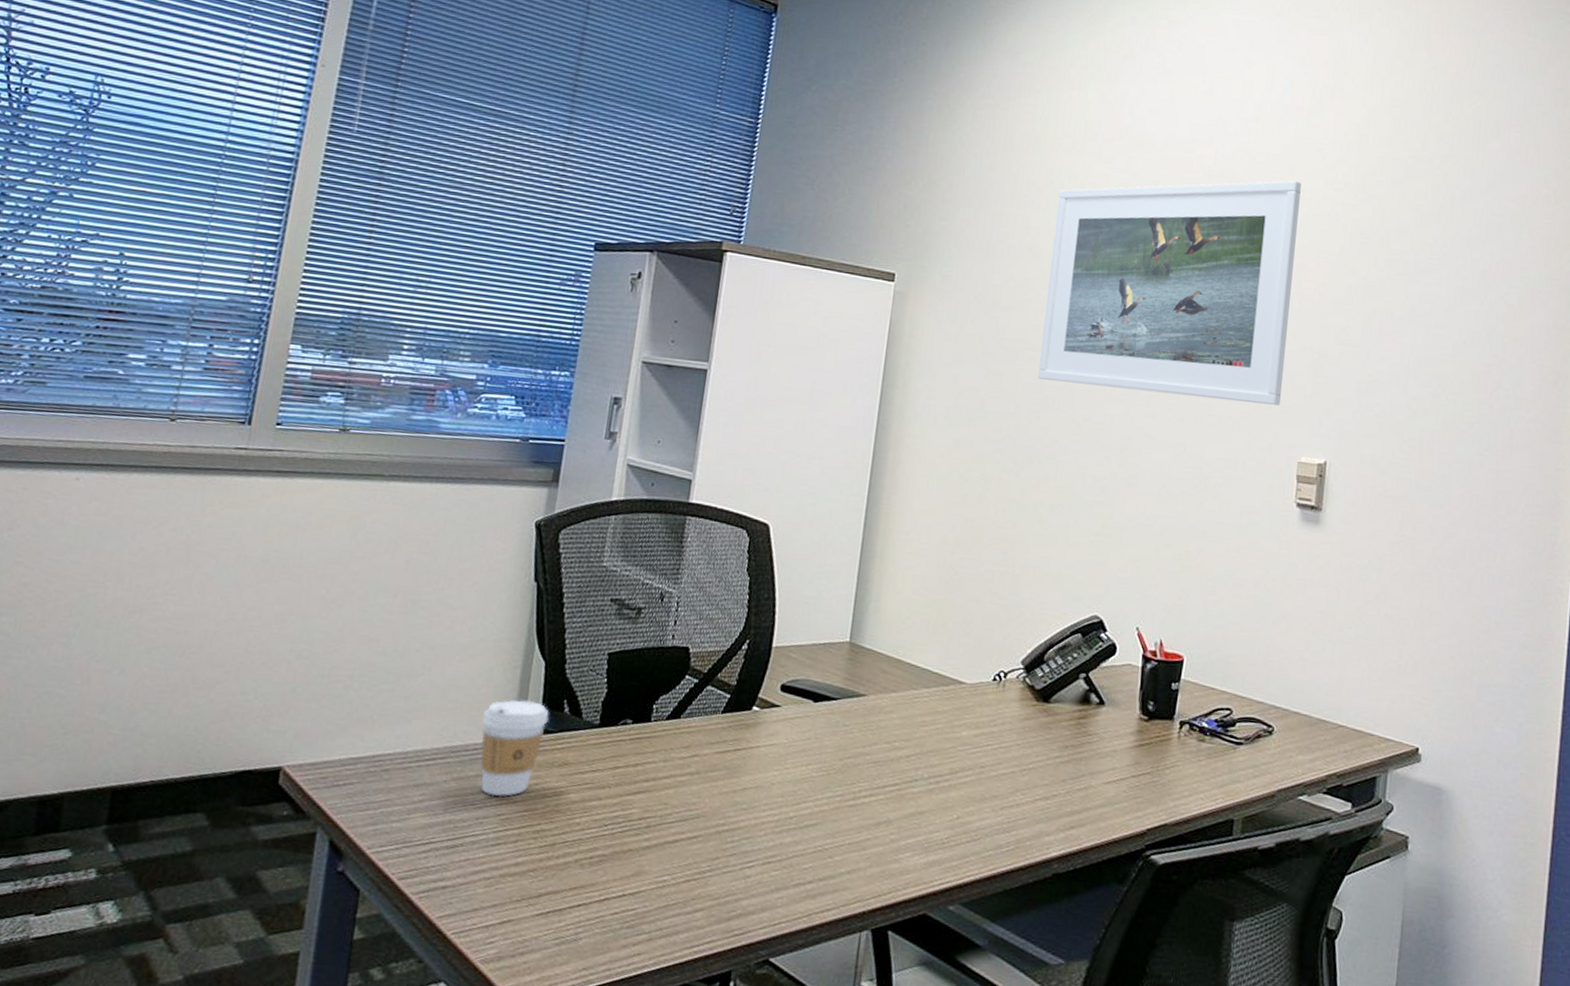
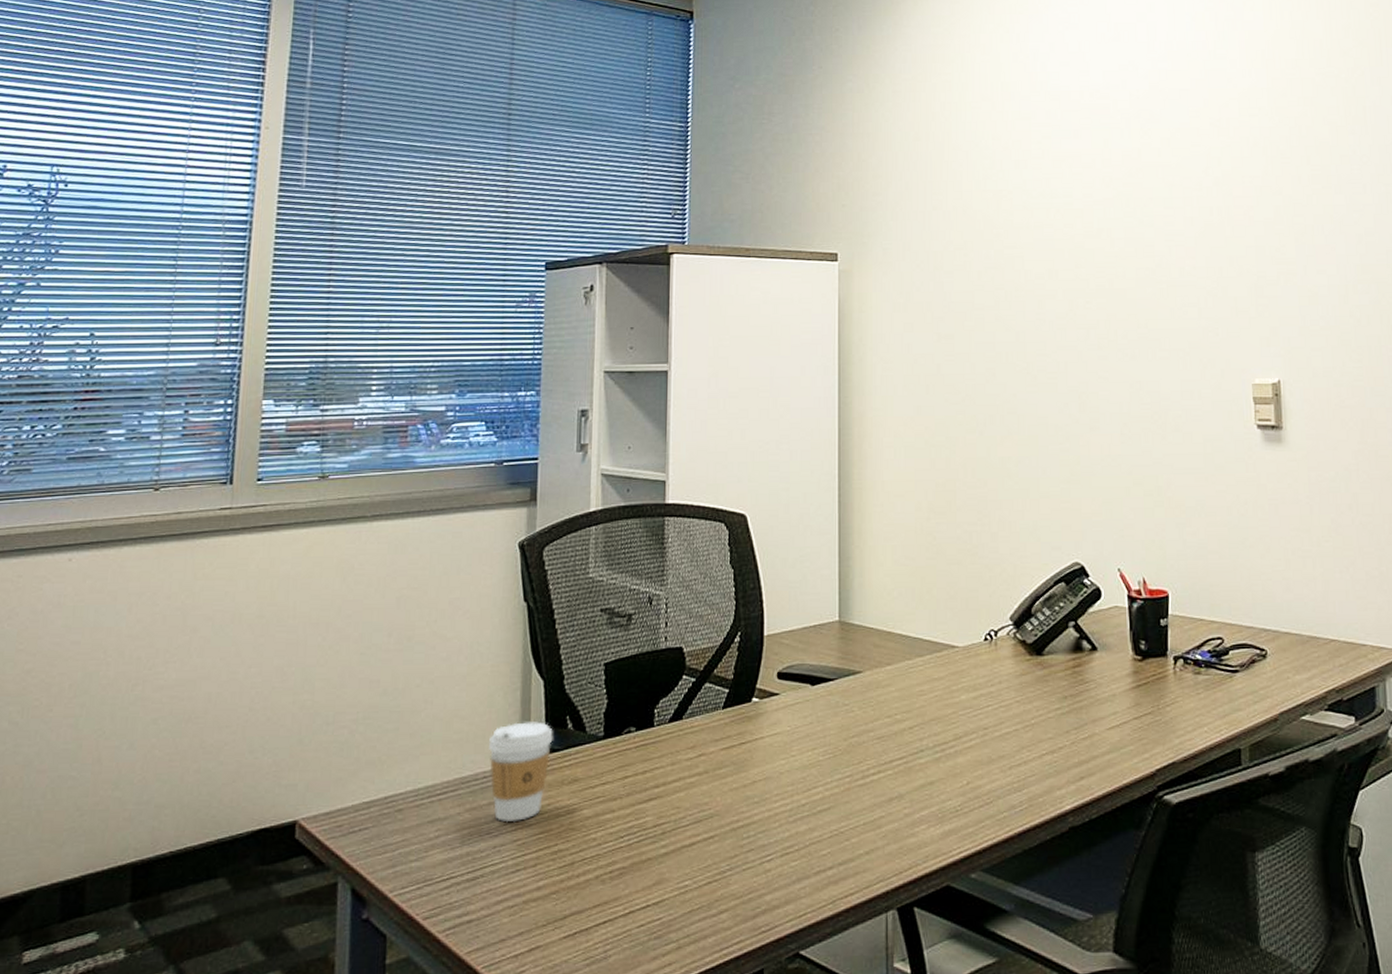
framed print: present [1038,181,1301,406] -> none [984,113,1228,337]

